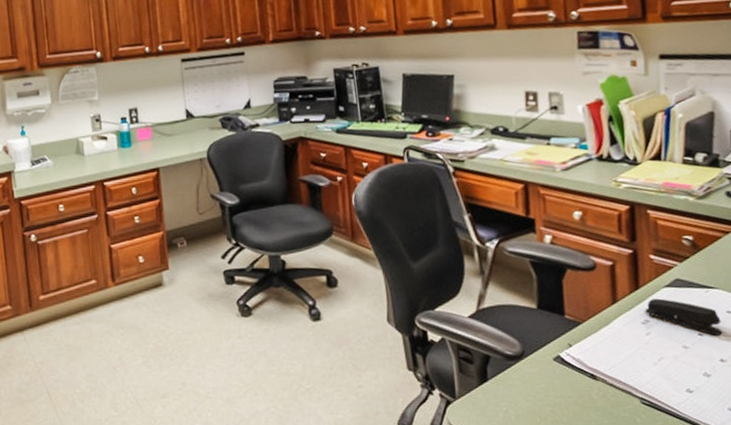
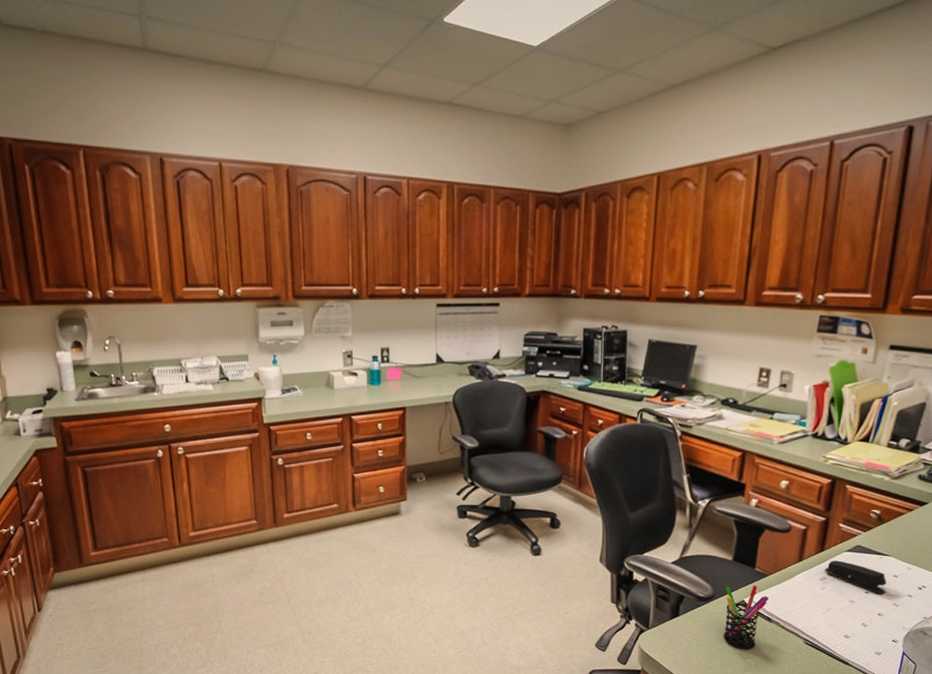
pen holder: none [536,335,588,417] -> present [723,584,768,650]

